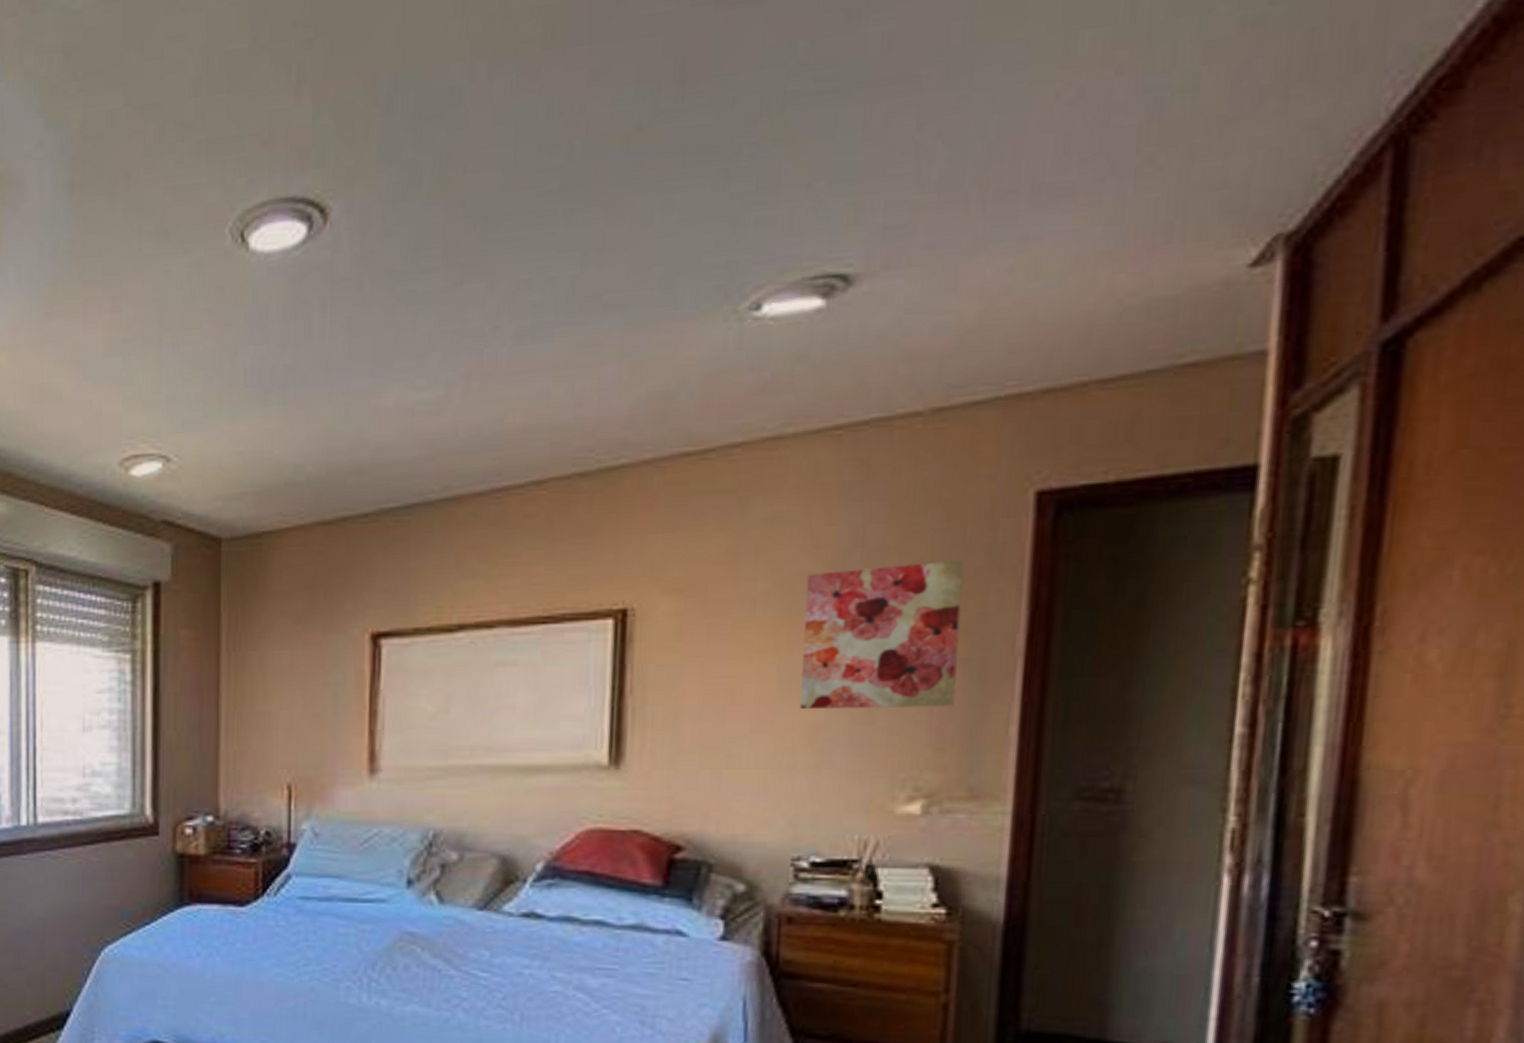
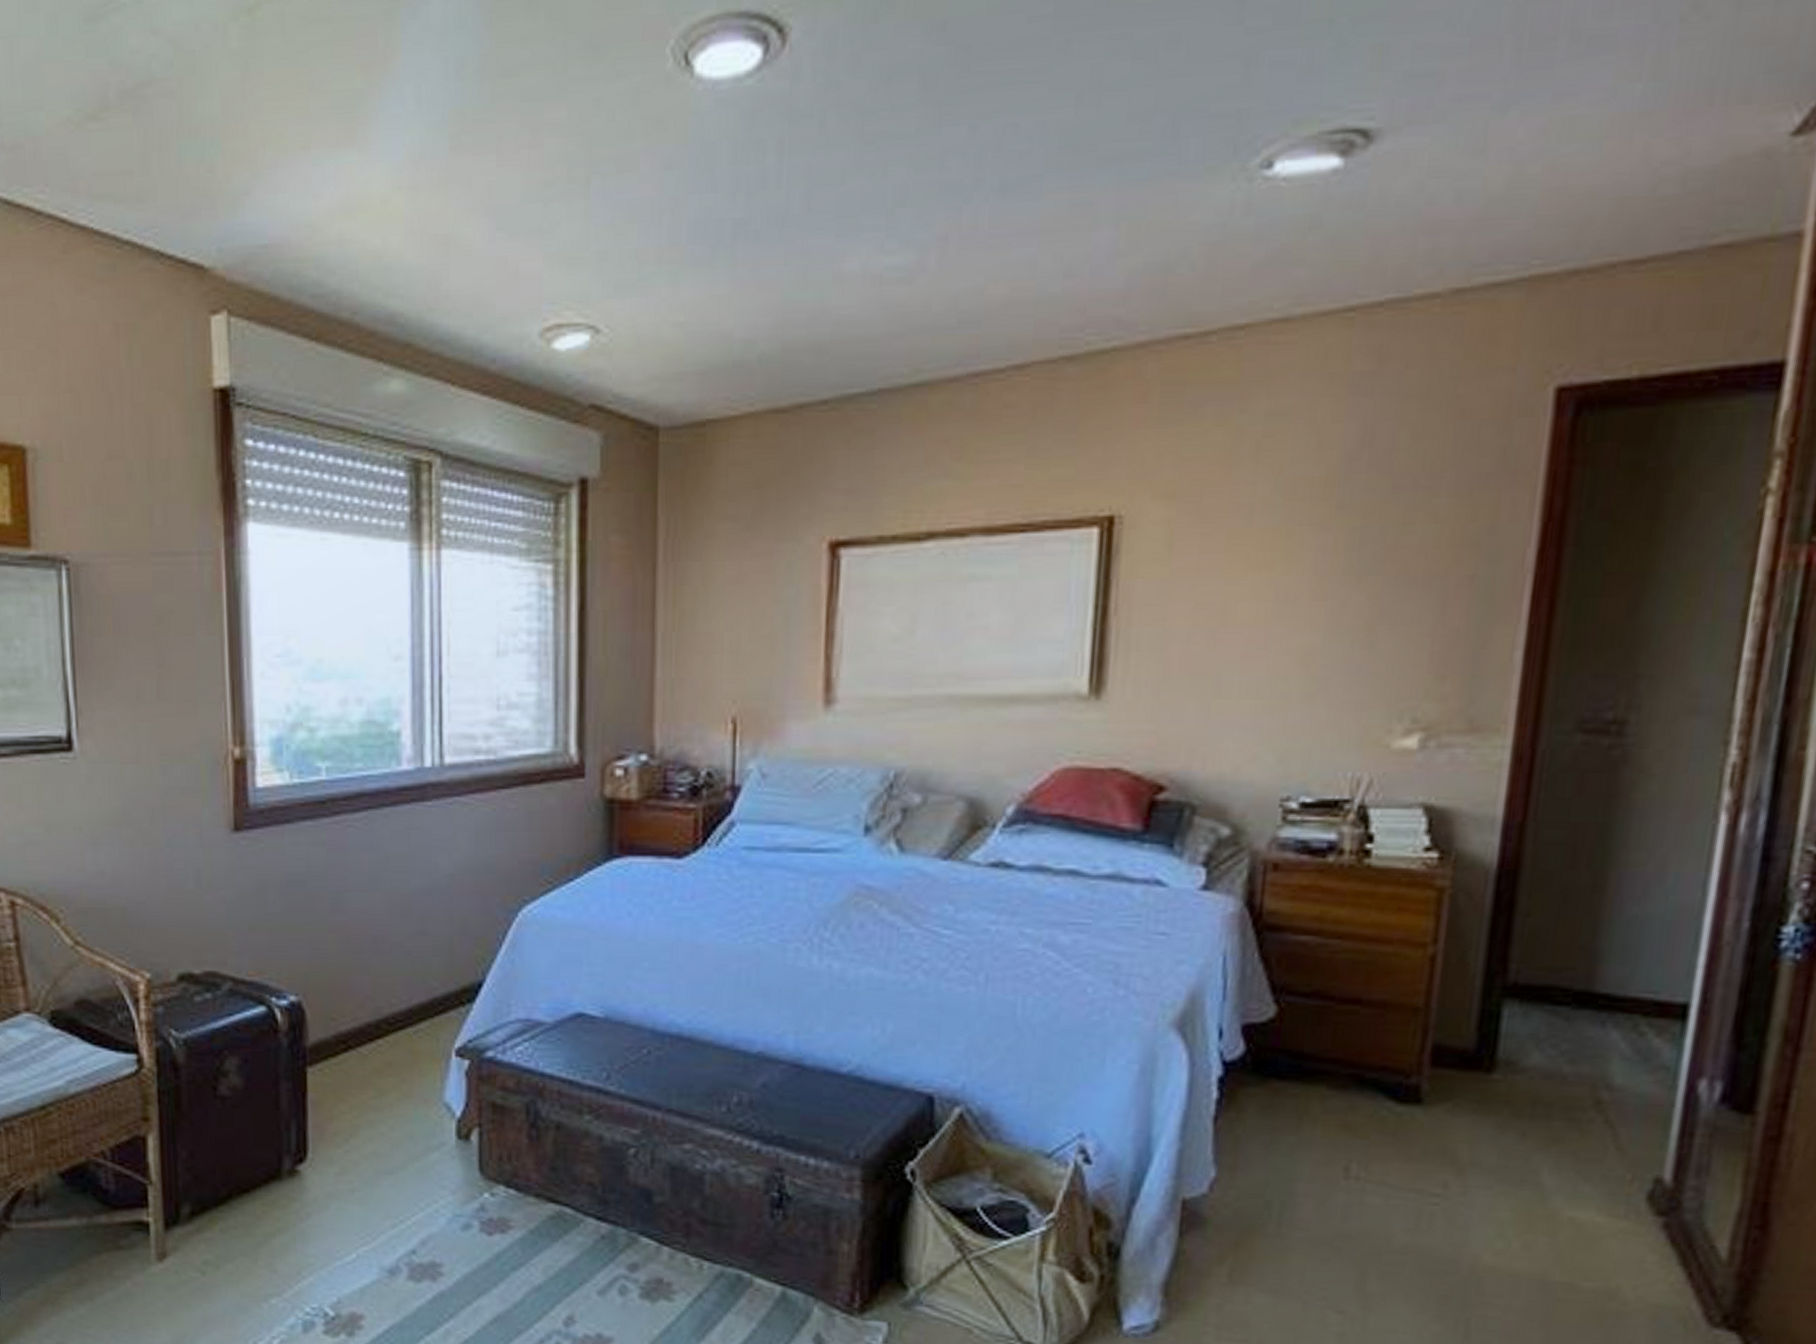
wall art: present [799,560,964,710] -> none [1295,463,1477,632]

